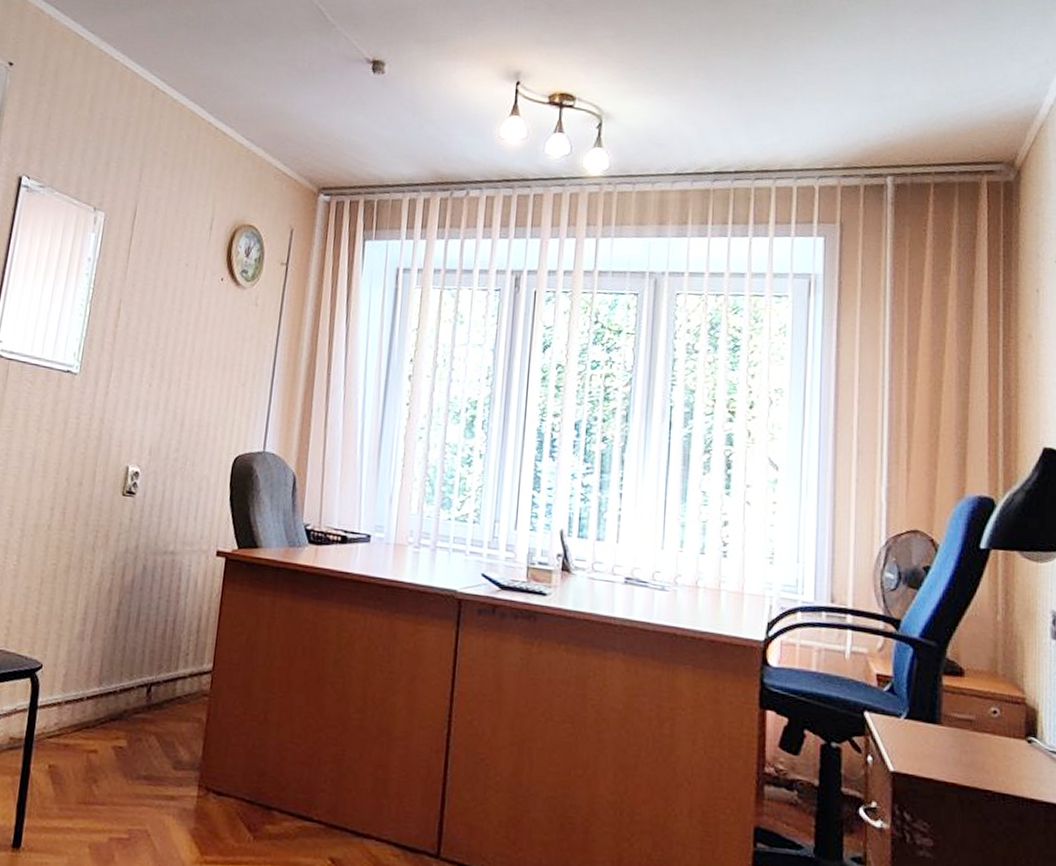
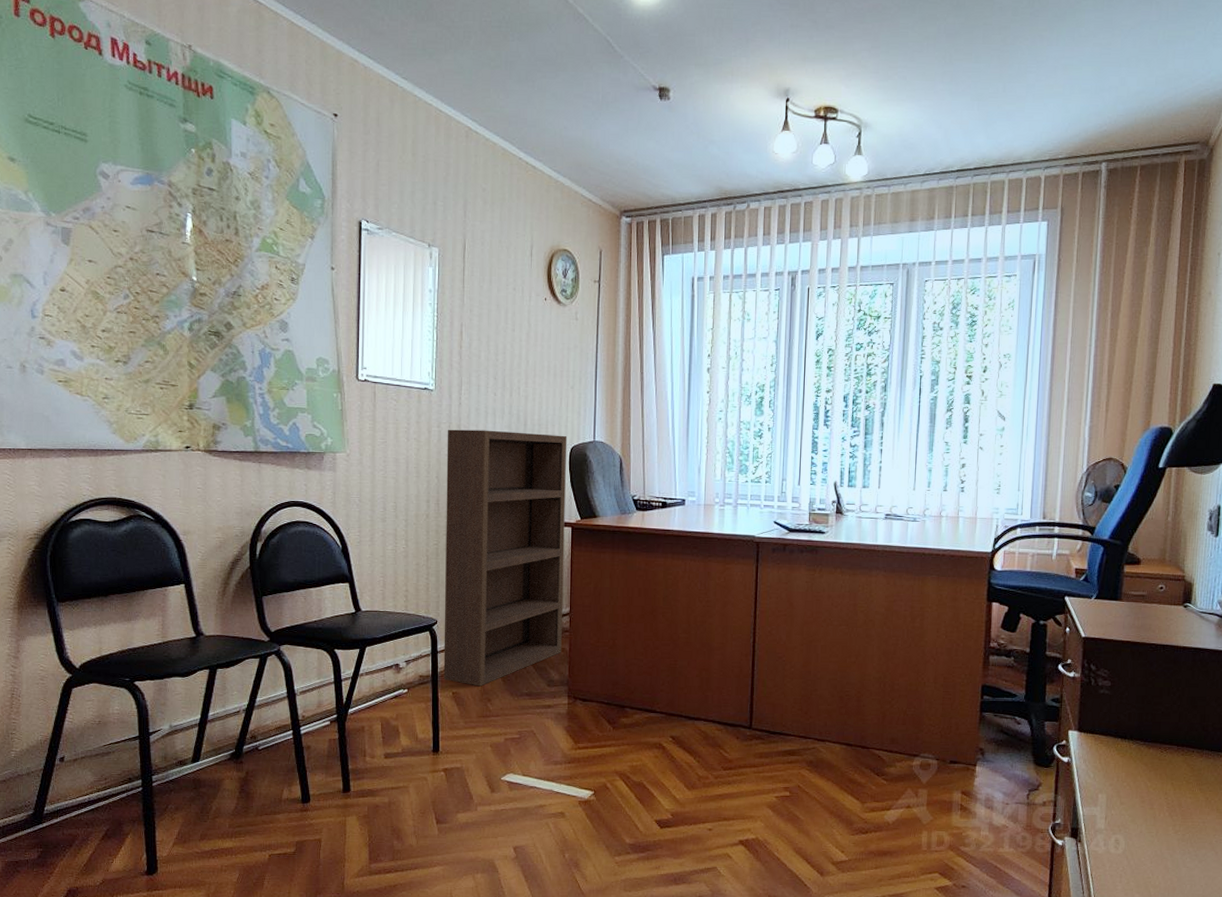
bookcase: none [40,422,232,761] -> present [443,429,567,687]

